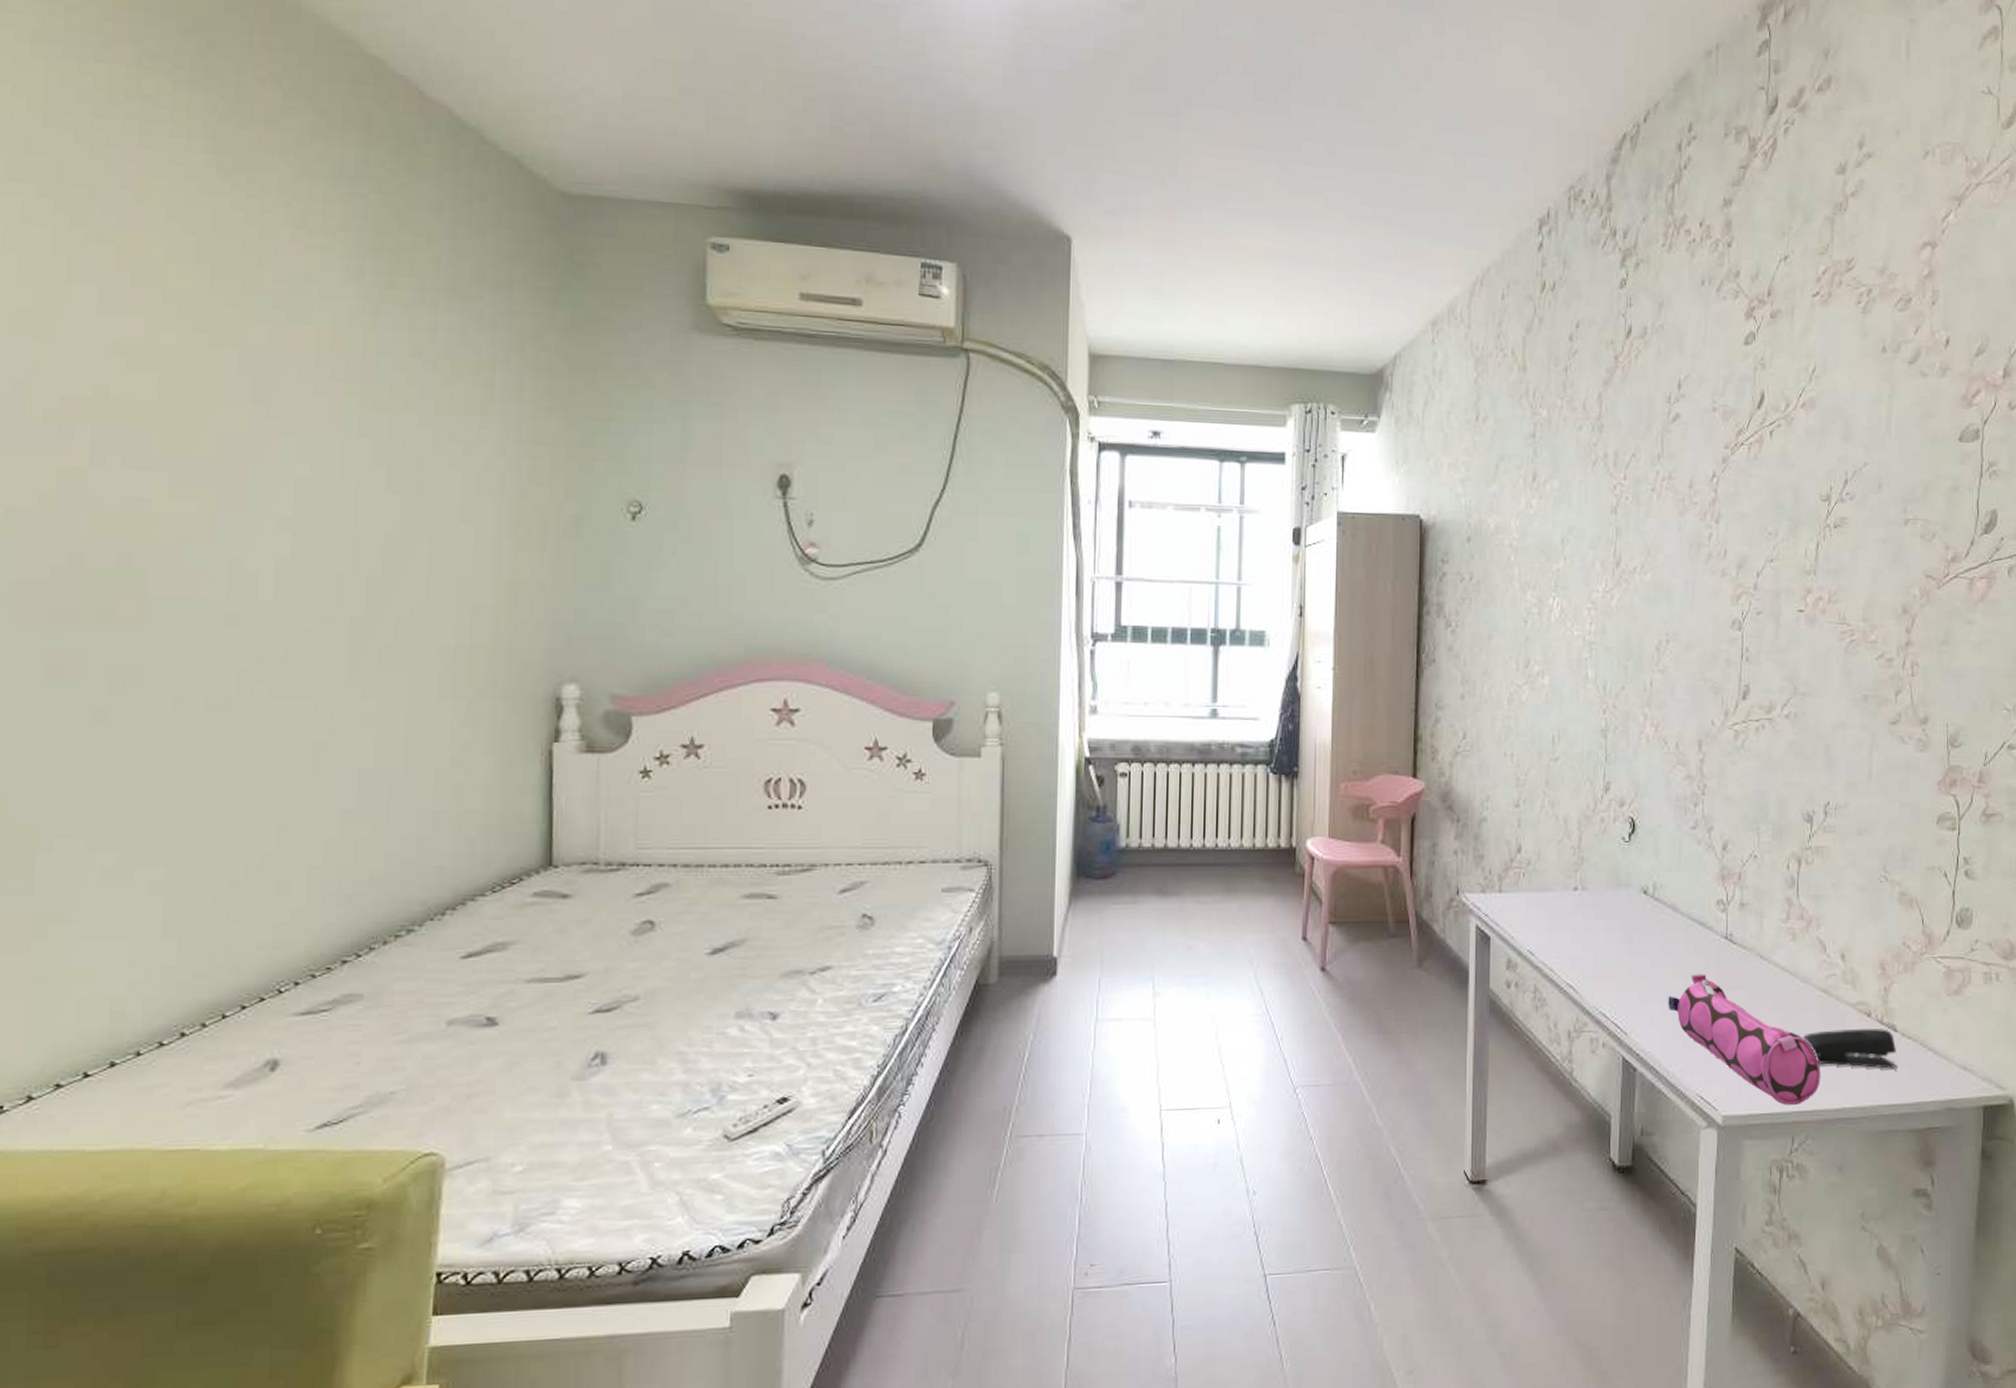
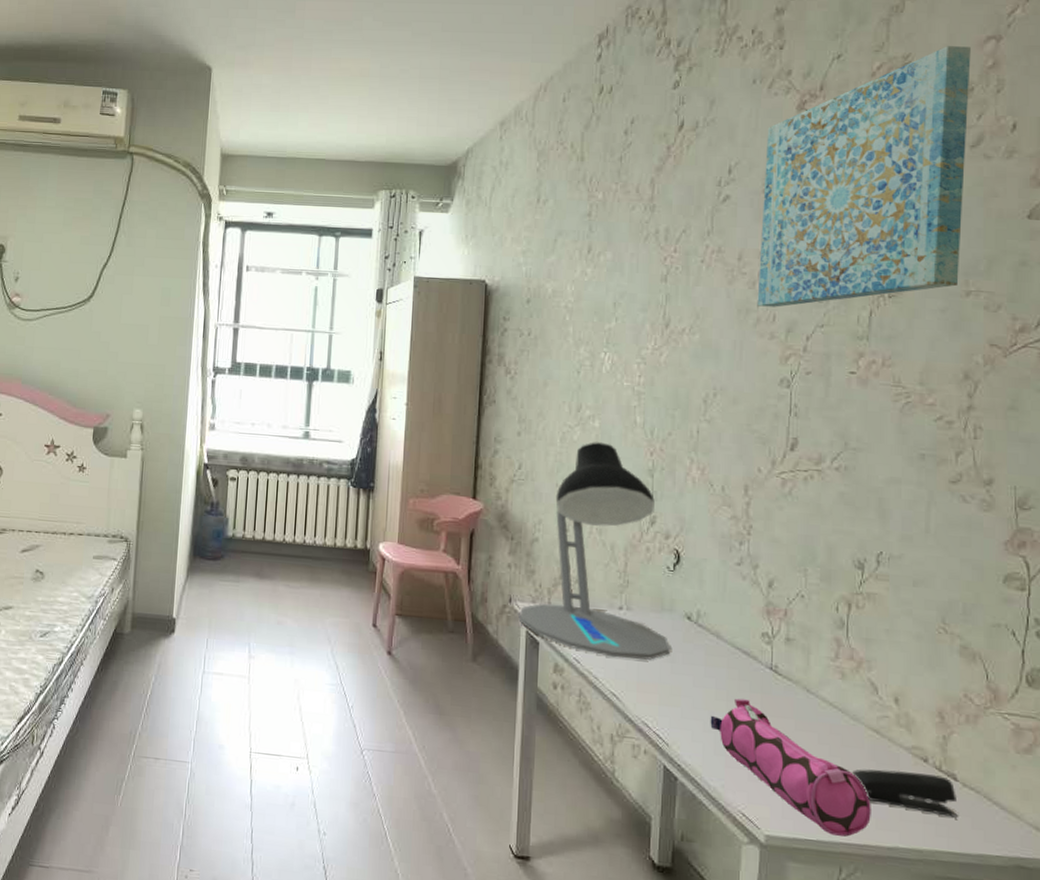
desk lamp: none [1467,702,1628,945] -> present [518,442,671,660]
wall art: none [1708,251,1909,541] -> present [757,46,971,307]

